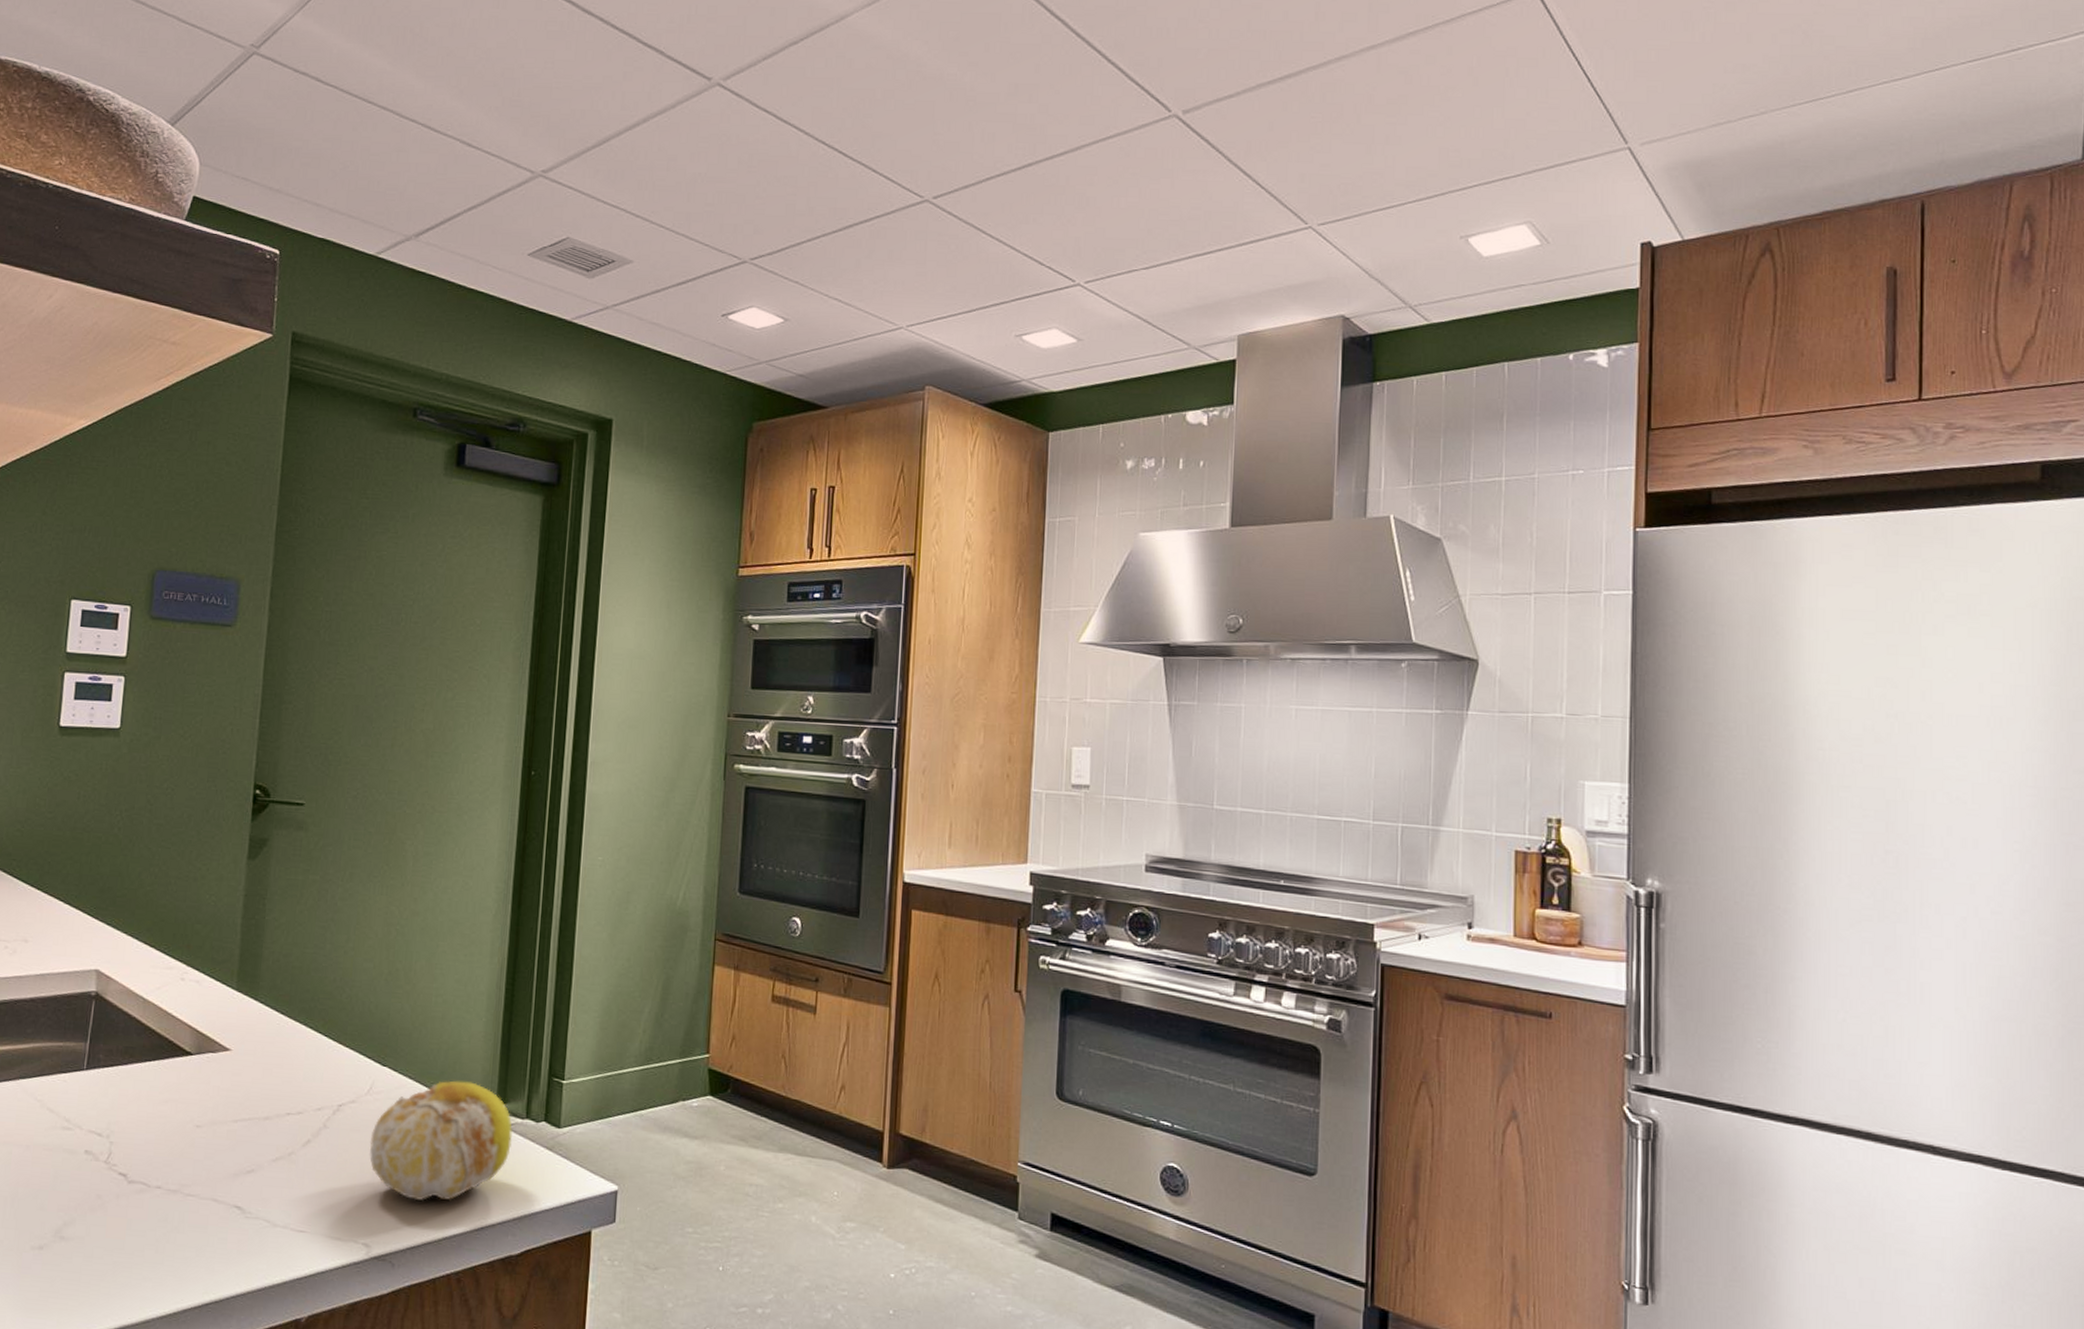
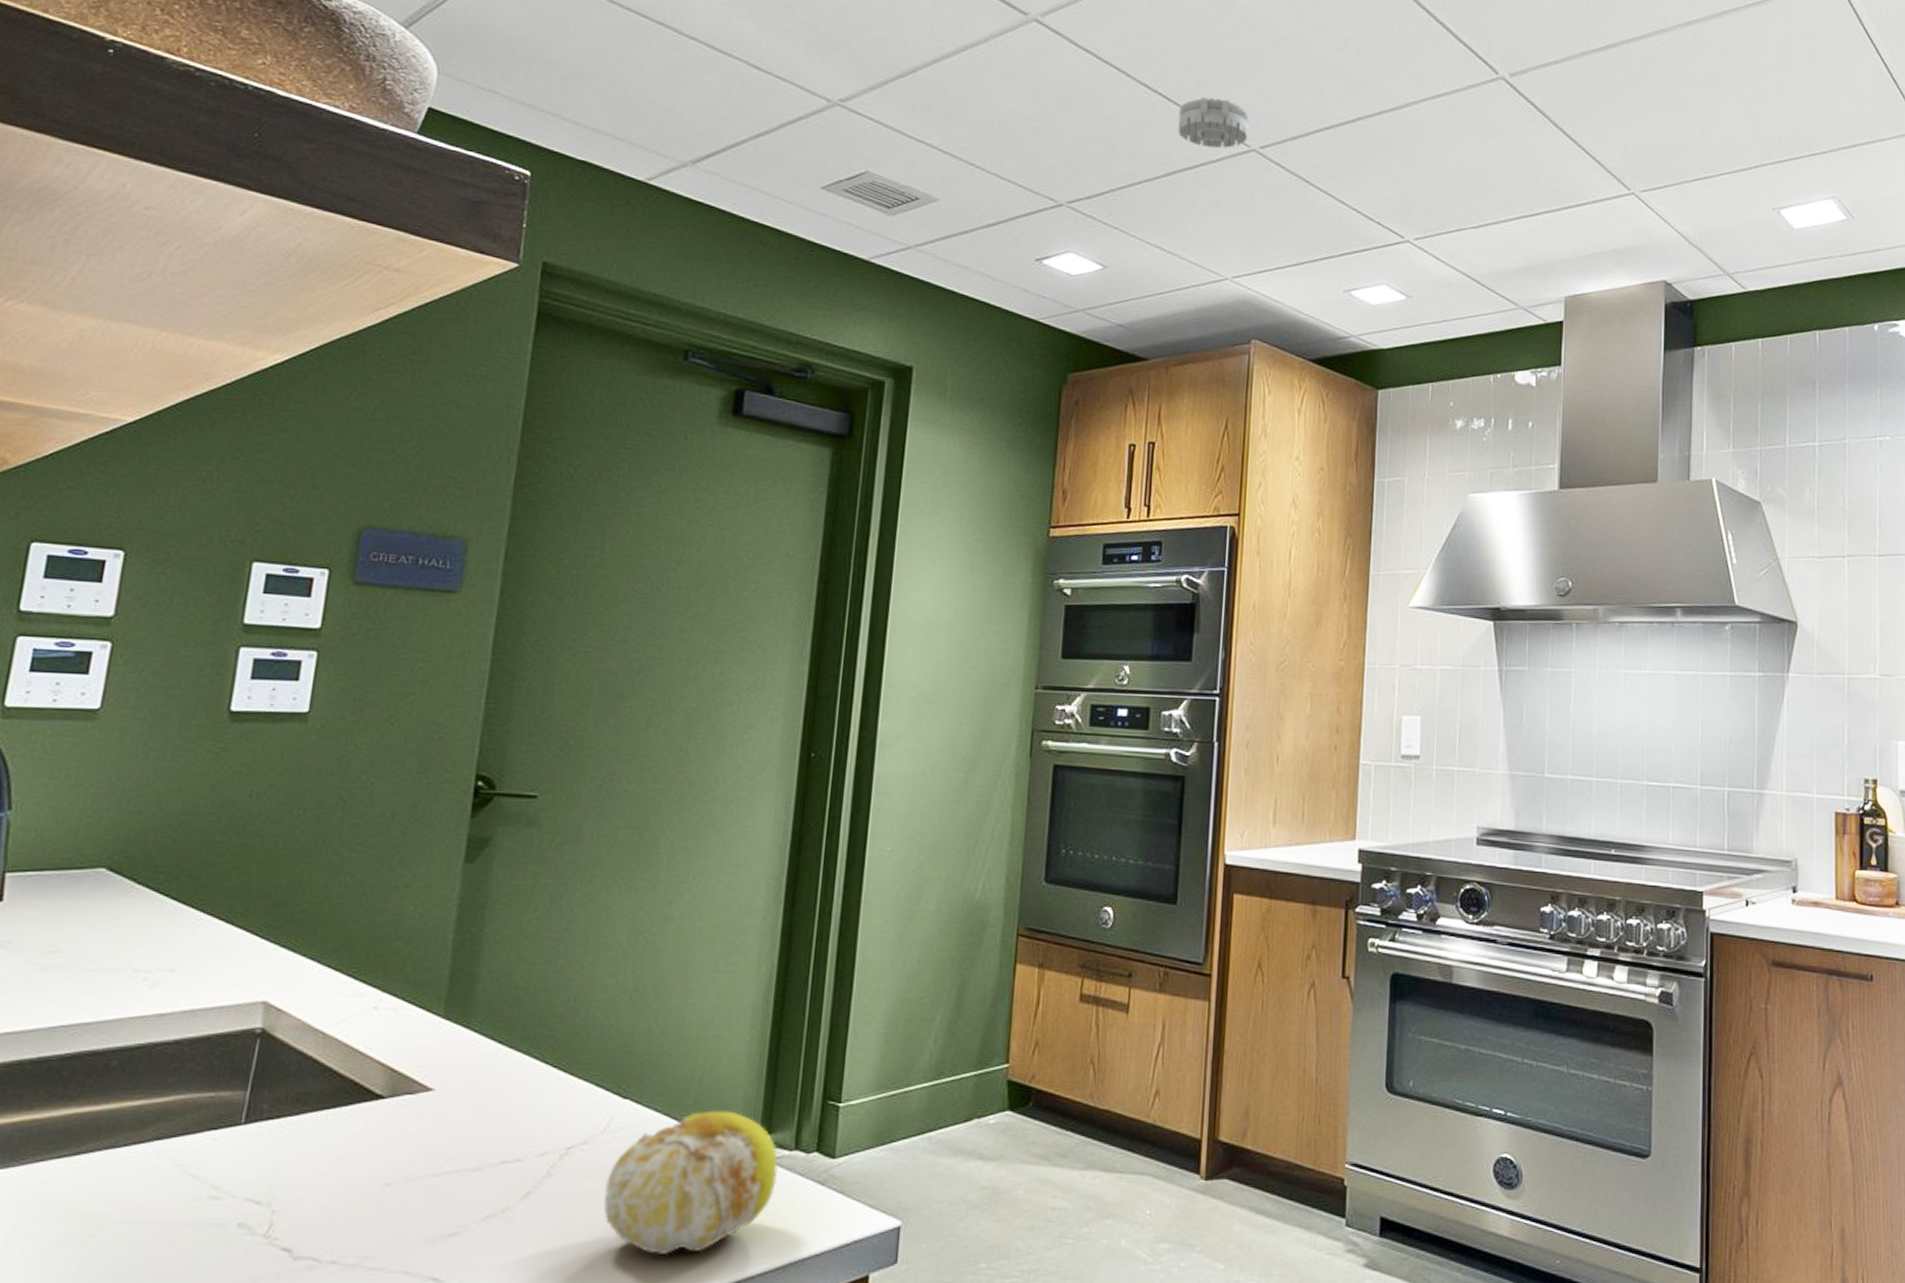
smoke detector: none [853,151,923,201] -> present [1177,97,1250,149]

